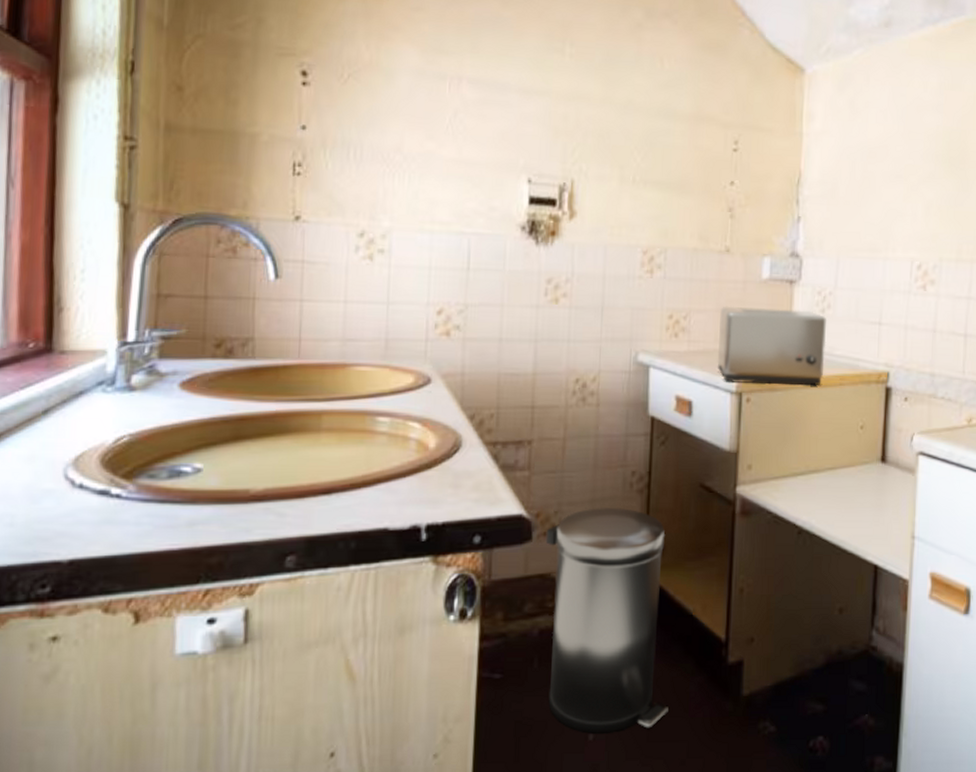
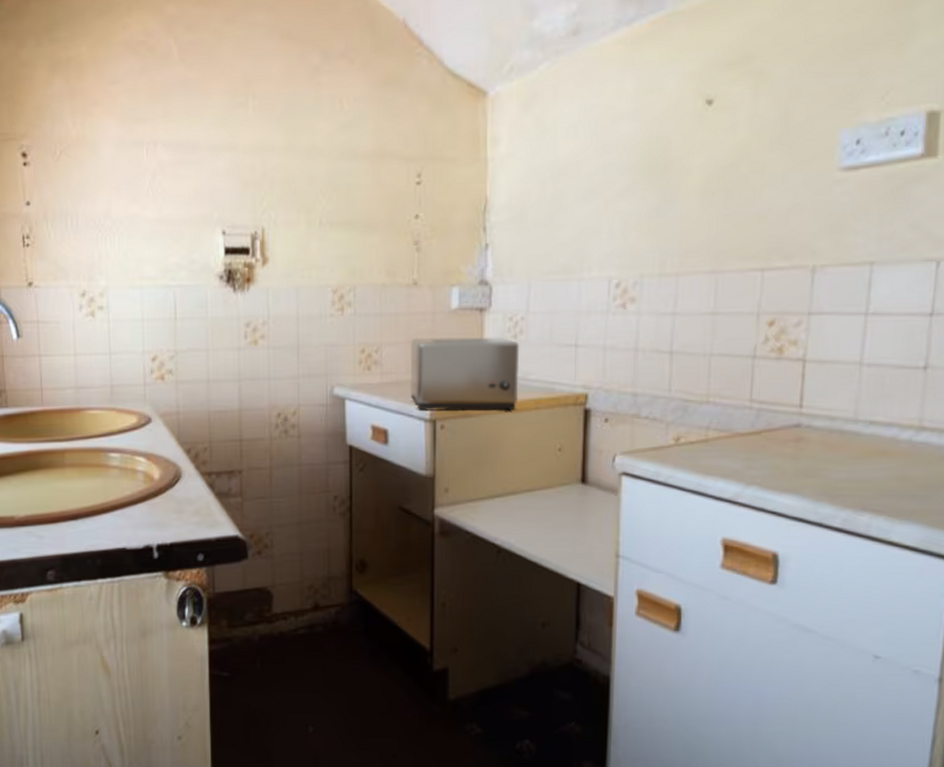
pedal bin: present [545,508,670,734] -> none [260,529,381,727]

